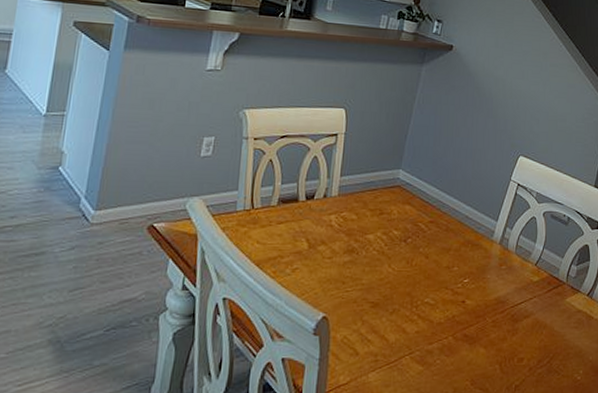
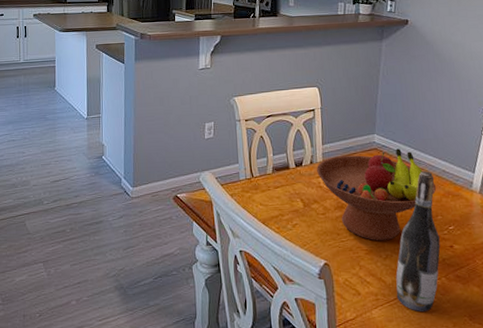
fruit bowl: none [330,188,457,293] -> present [317,148,437,241]
wine bottle: none [398,215,456,375] -> present [396,171,441,311]

